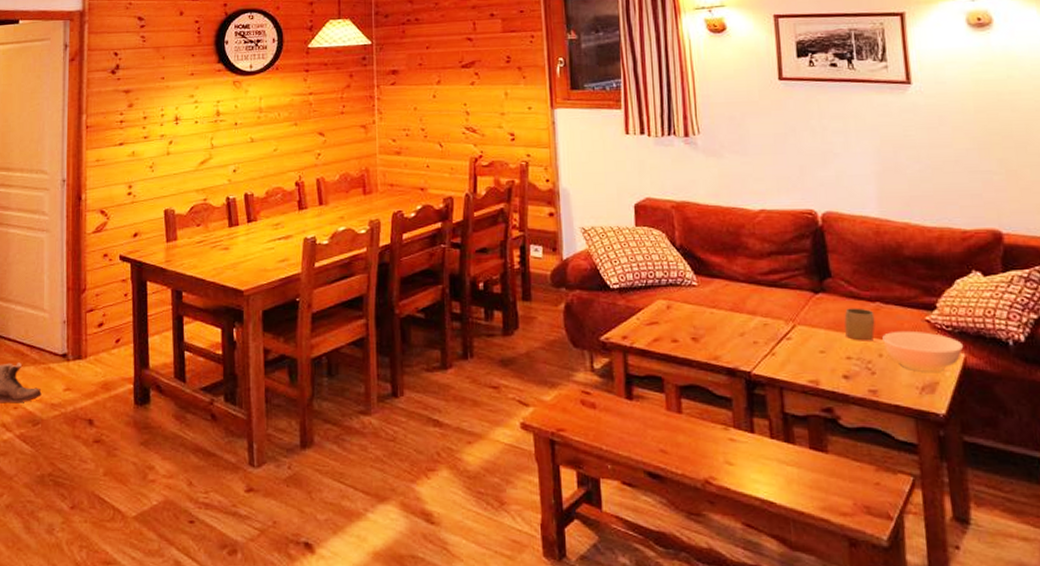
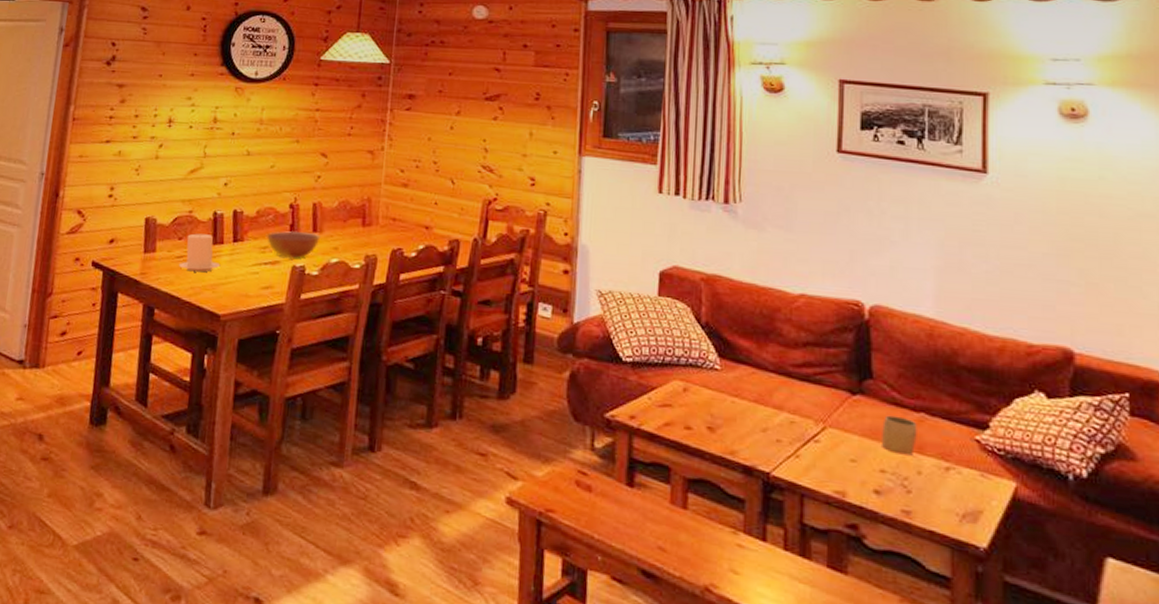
candle: none [199,218,238,254] -> present [178,233,221,273]
bowl: none [277,205,327,232] -> present [266,231,321,259]
bowl: present [882,330,964,373] -> none [924,447,1016,500]

